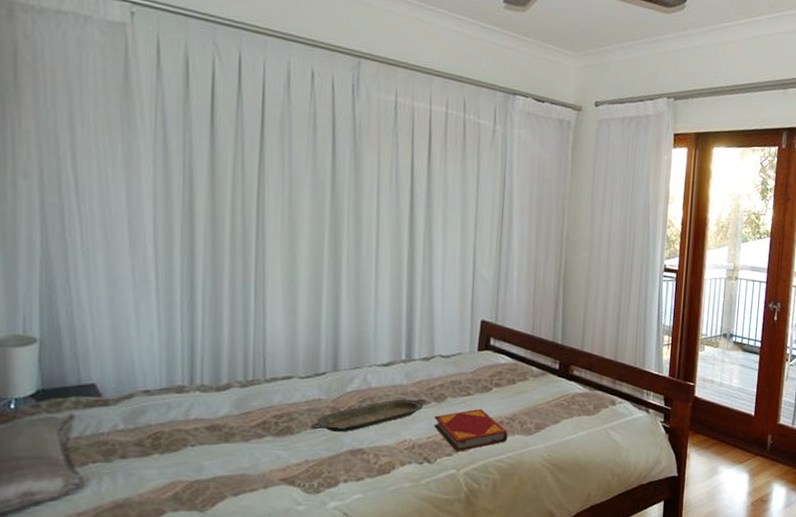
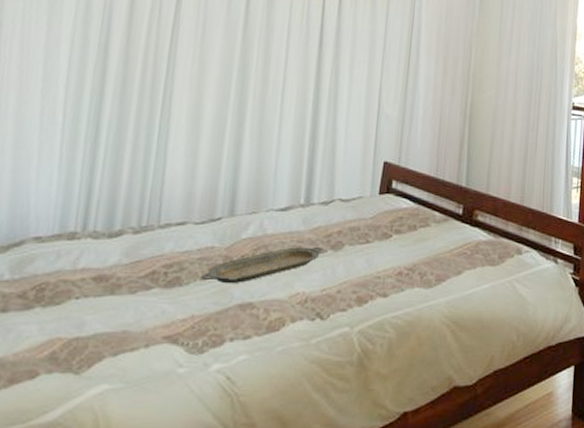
hardback book: present [434,408,508,451] -> none [329,258,407,306]

